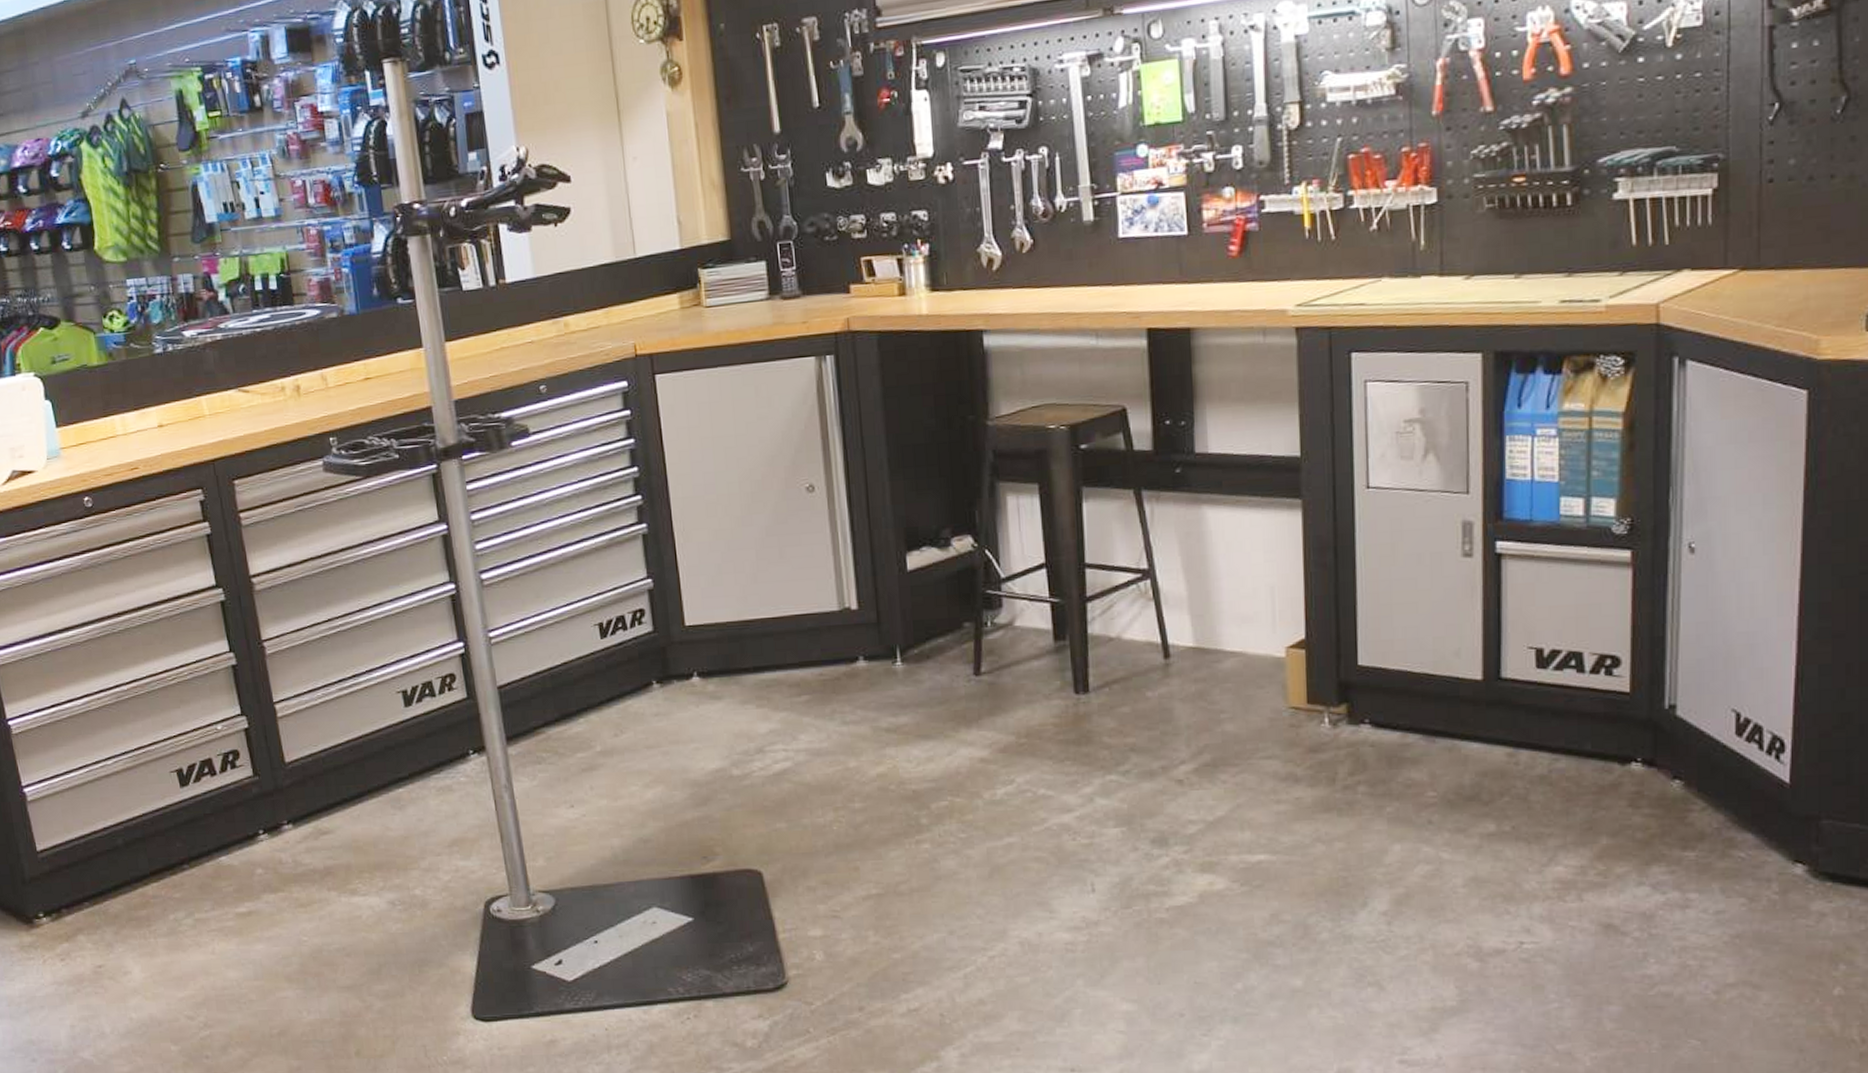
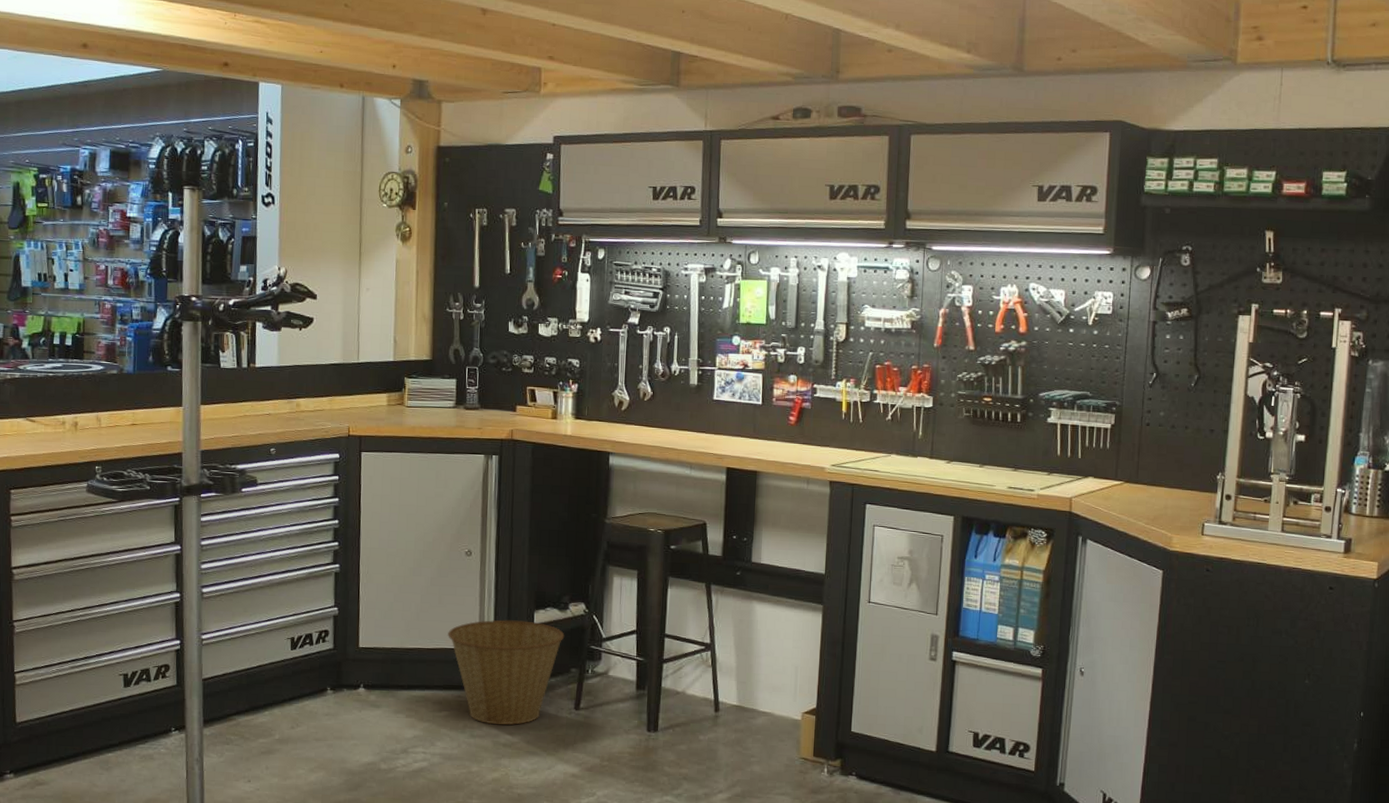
basket: none [796,567,950,706] -> present [448,620,565,725]

